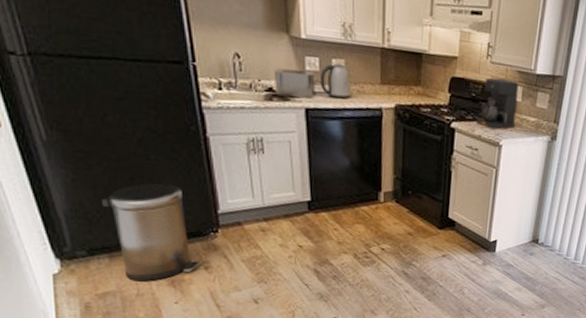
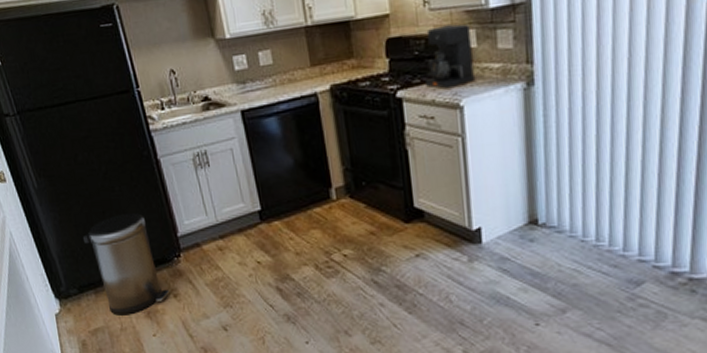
toaster: present [273,68,317,99] -> none [206,70,250,104]
kettle: present [320,63,352,100] -> none [249,55,284,94]

